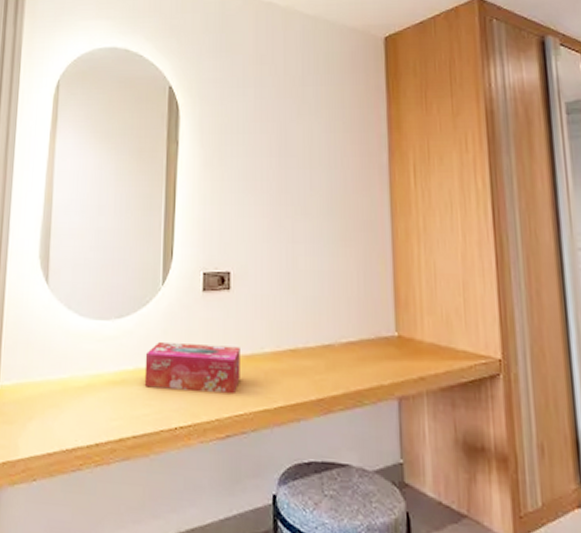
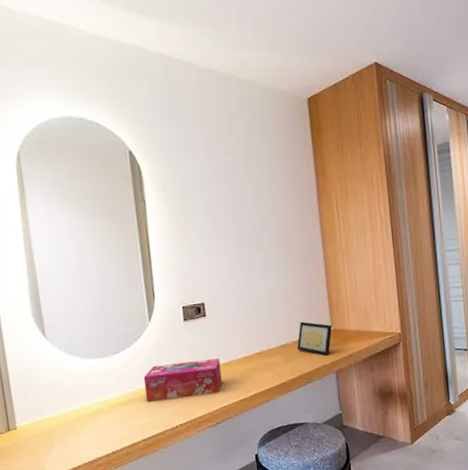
picture frame: none [344,317,397,373] -> present [296,321,332,356]

